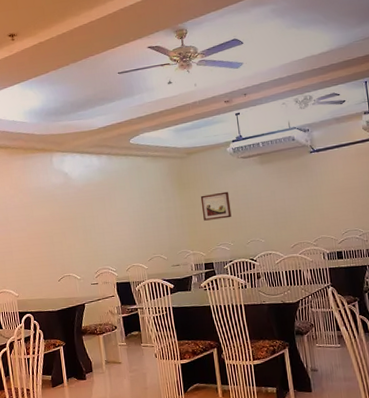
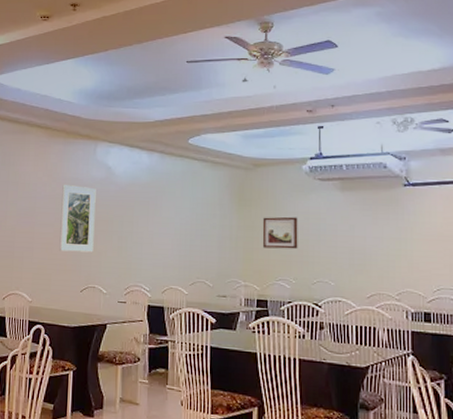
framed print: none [28,193,64,250] -> present [59,184,96,253]

